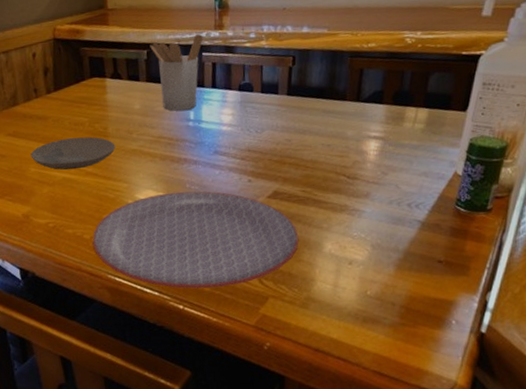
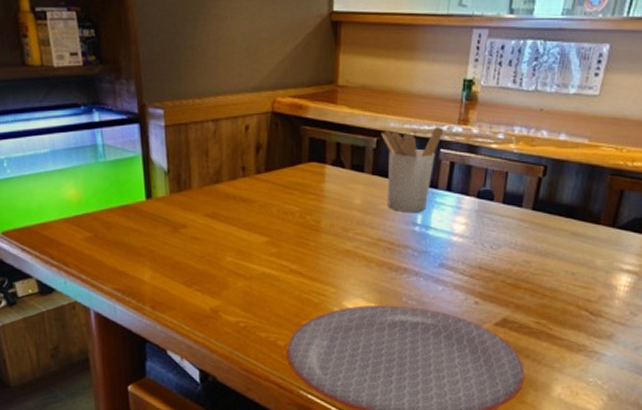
plate: present [30,136,116,170] -> none [228,228,327,265]

